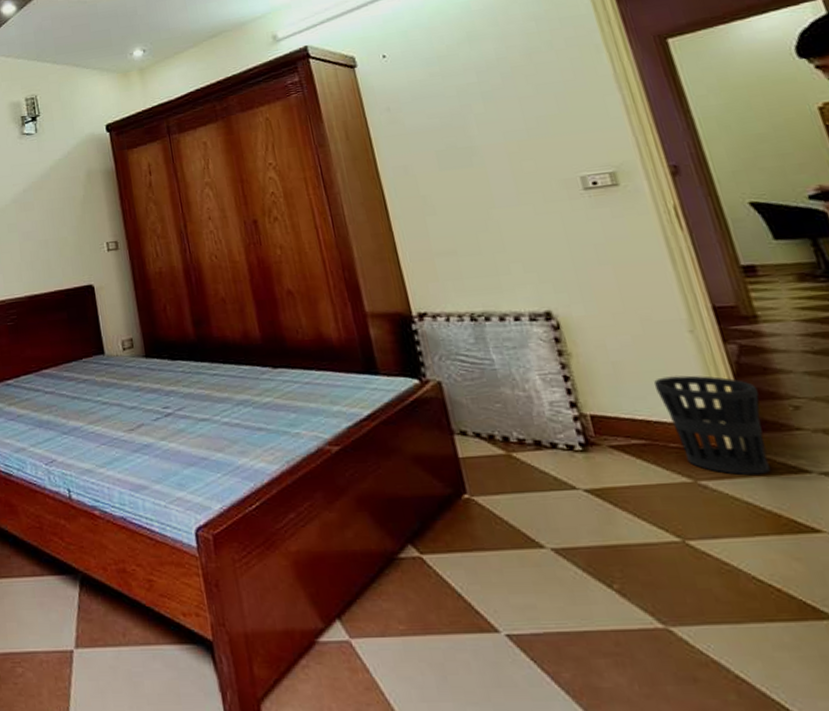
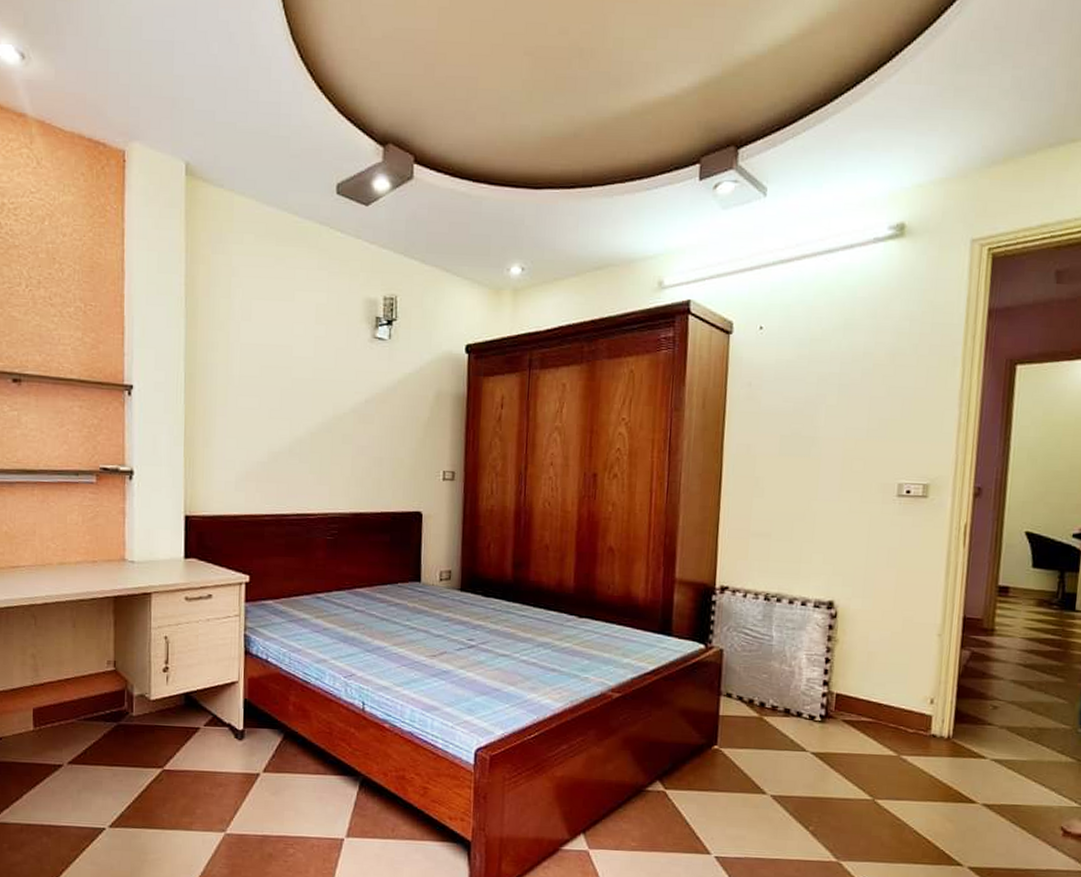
wastebasket: present [653,375,770,476] -> none [895,670,972,756]

